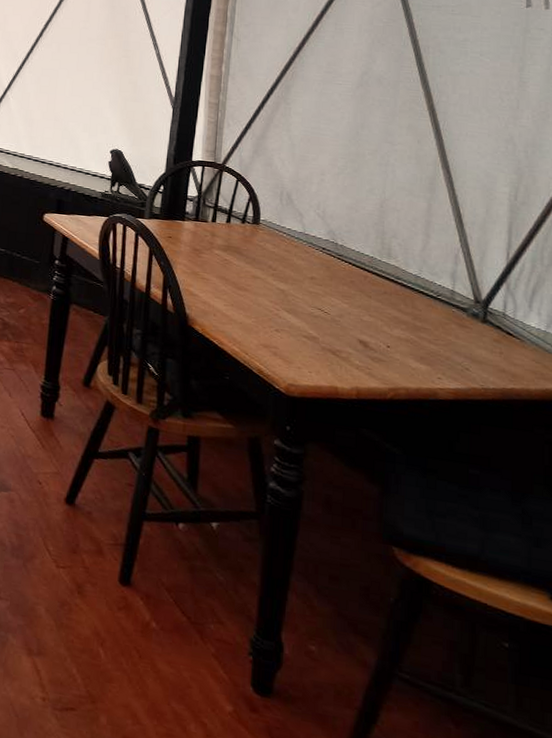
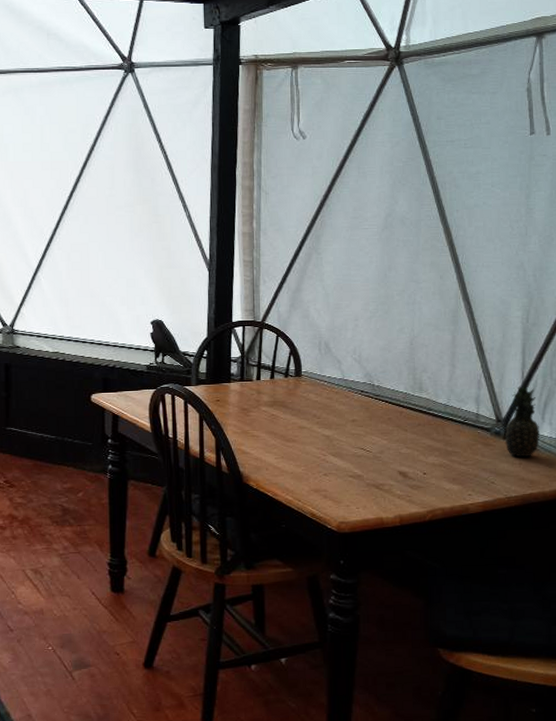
fruit: none [483,267,527,348] -> present [504,385,540,457]

